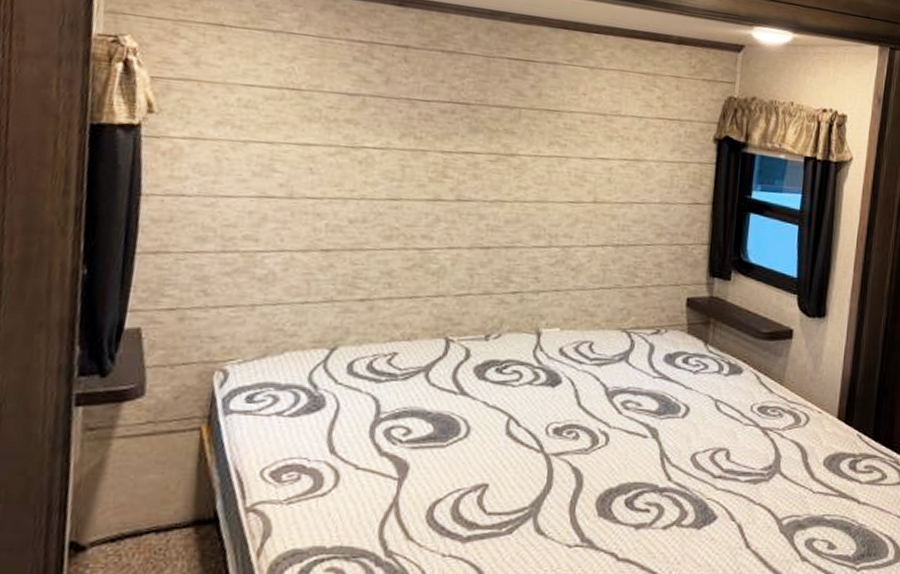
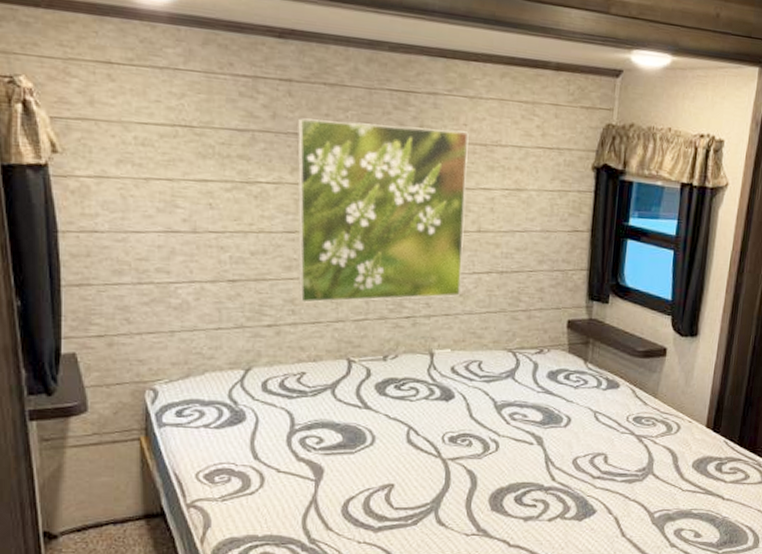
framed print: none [397,83,588,276] -> present [297,118,469,303]

